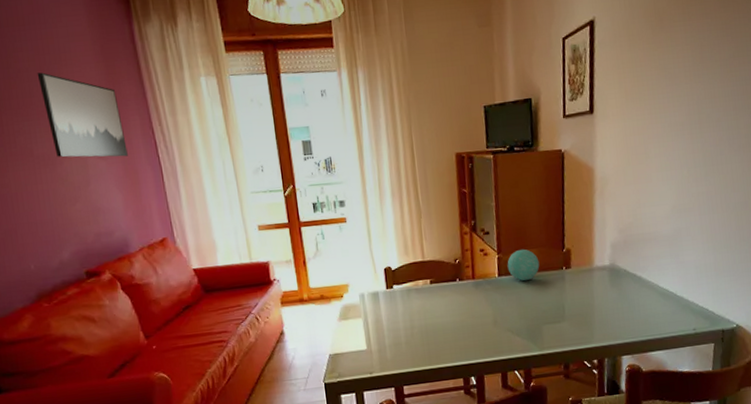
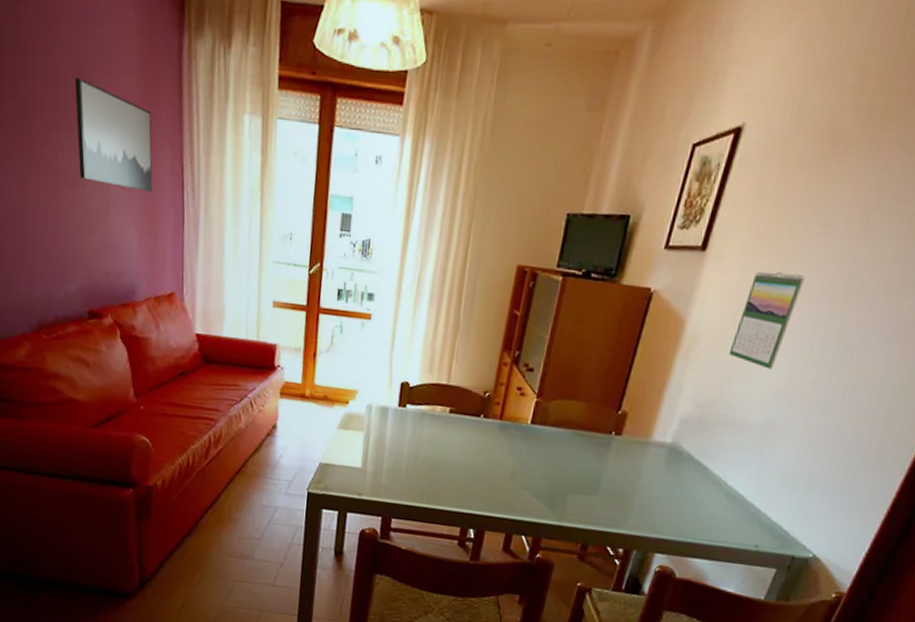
decorative ball: present [507,249,540,281] -> none [544,398,585,437]
calendar: none [631,117,669,191] -> present [728,271,805,370]

